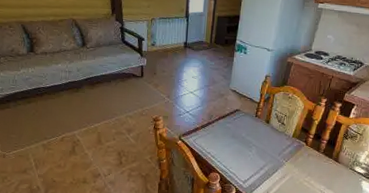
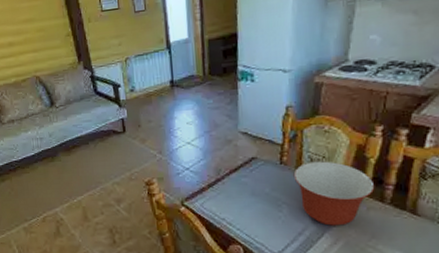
mixing bowl: none [263,118,316,165] -> present [293,161,375,226]

